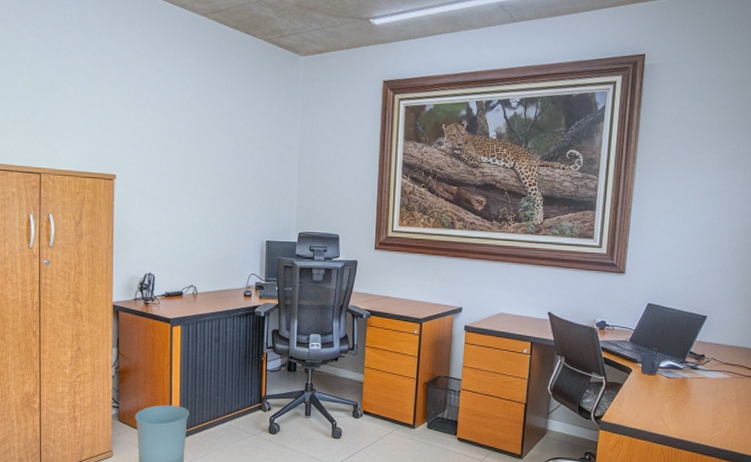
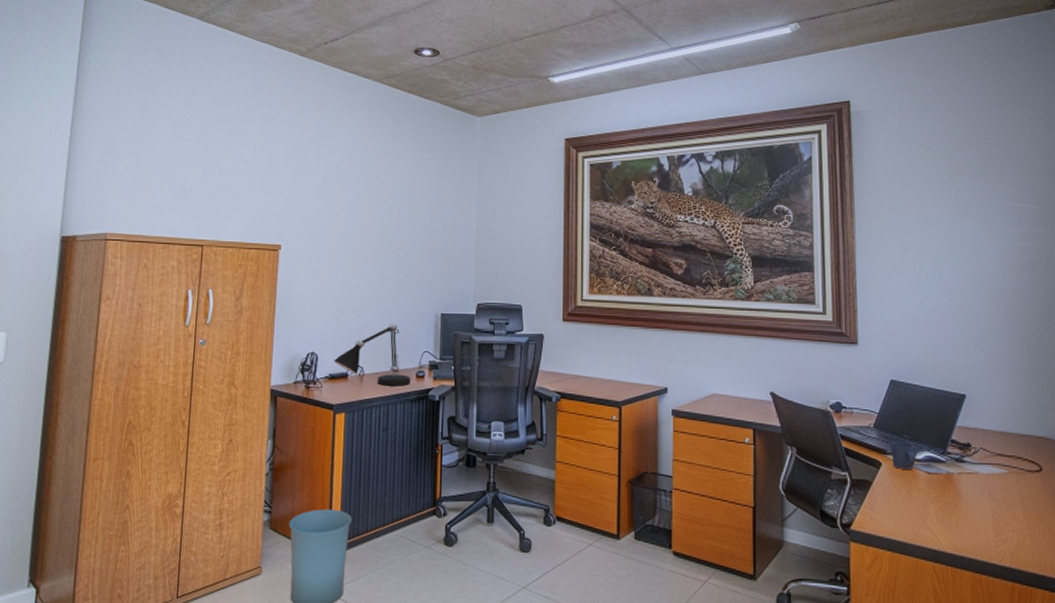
desk lamp: none [169,249,239,304] -> present [334,324,411,386]

